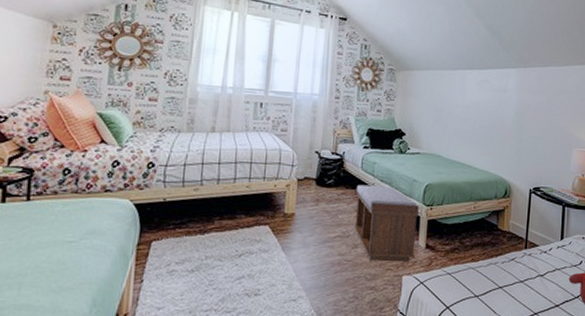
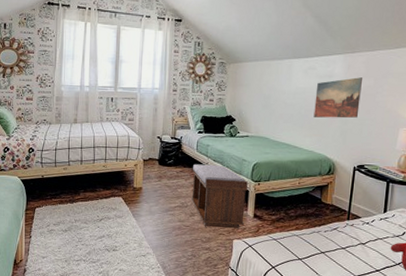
wall art: none [488,93,535,136] -> present [313,77,362,119]

